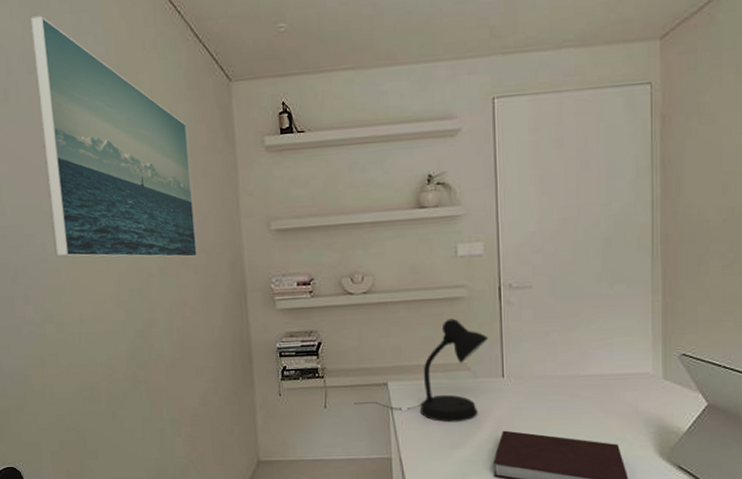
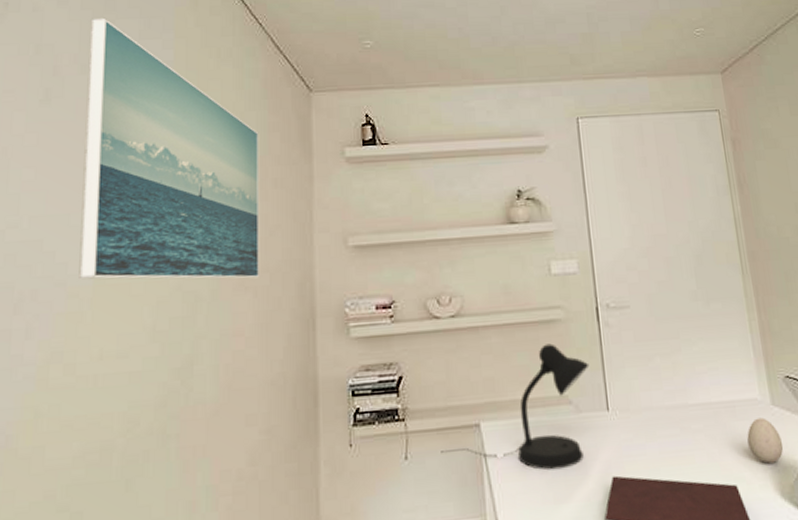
decorative egg: none [634,389,669,429] -> present [747,417,784,464]

